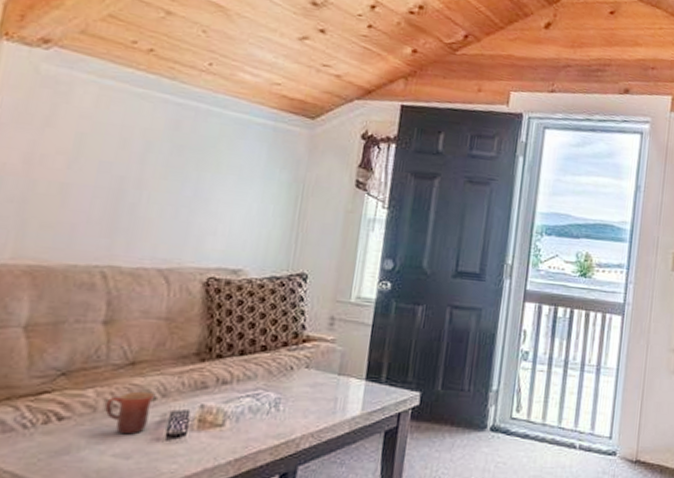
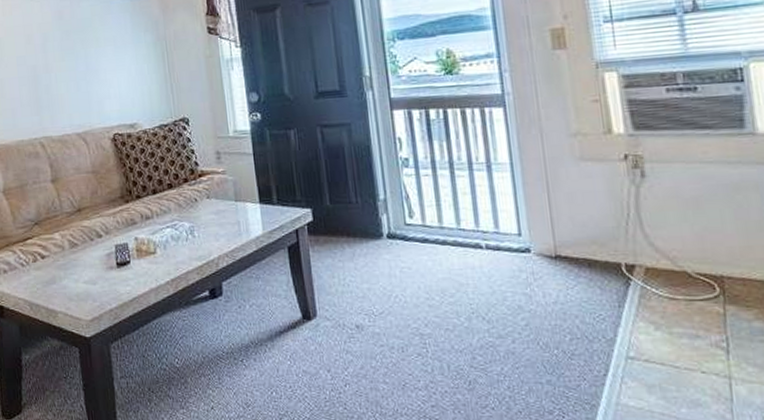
mug: present [105,391,154,435] -> none [69,231,101,266]

